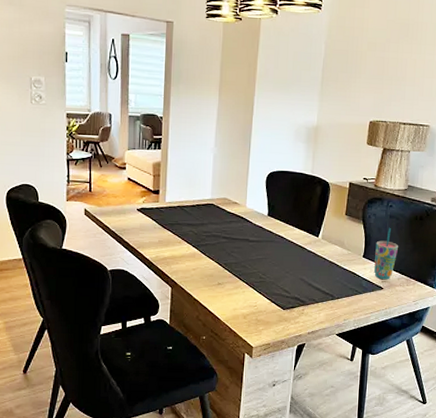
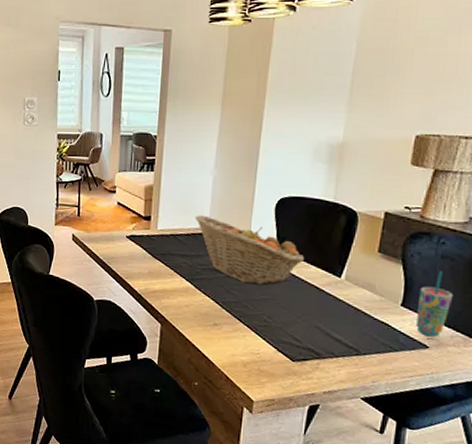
fruit basket: none [199,188,290,247] -> present [195,215,304,285]

